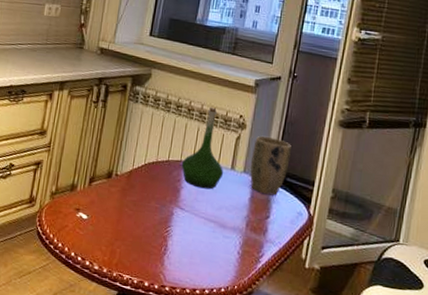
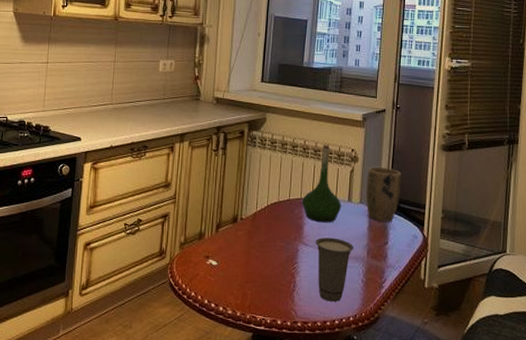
cup: none [190,203,232,271] -> present [315,237,353,302]

